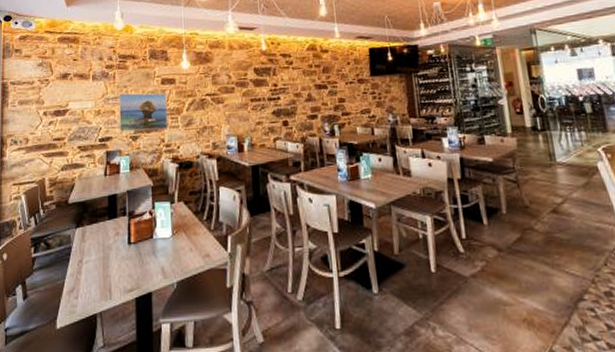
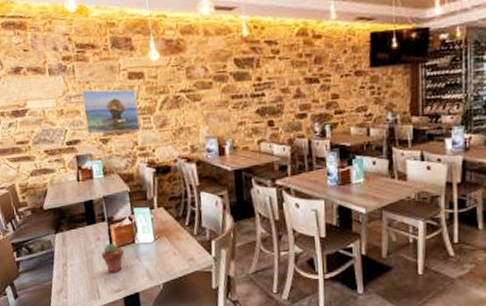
potted succulent: none [119,238,142,269] -> present [101,243,125,272]

